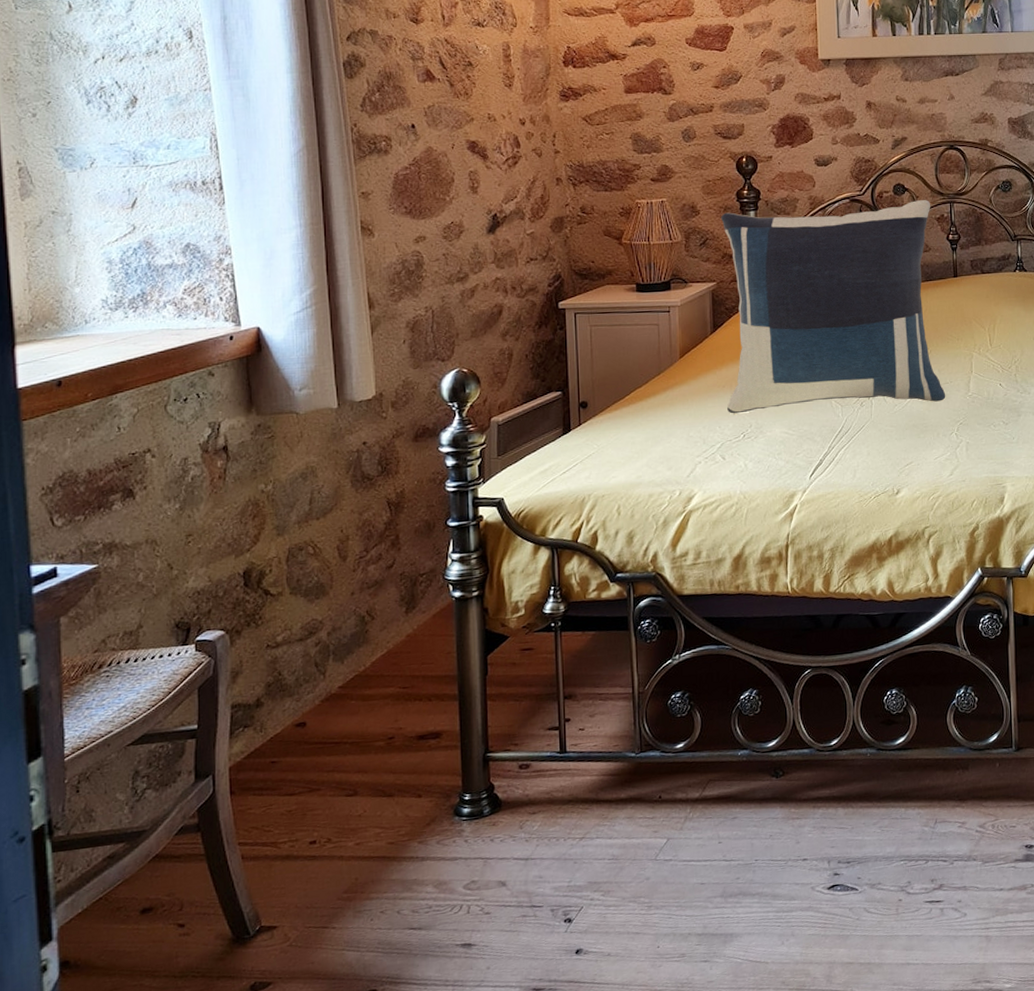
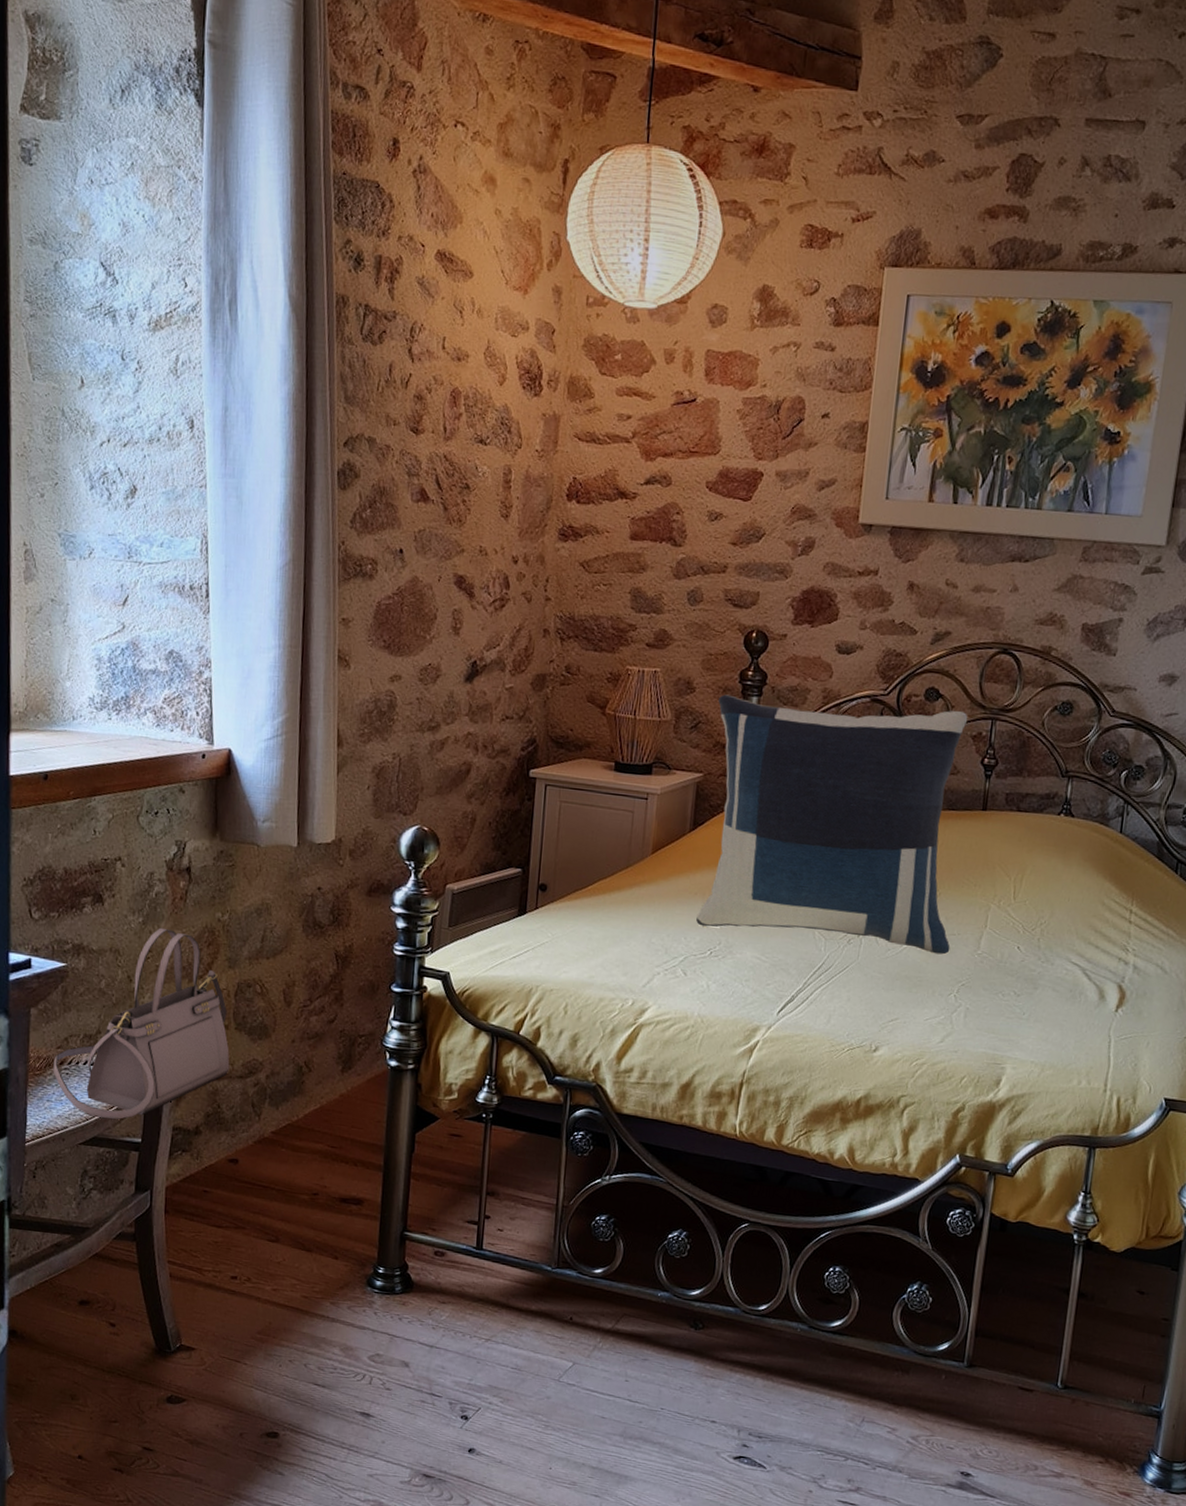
handbag: none [90,509,288,714] -> present [53,927,230,1119]

